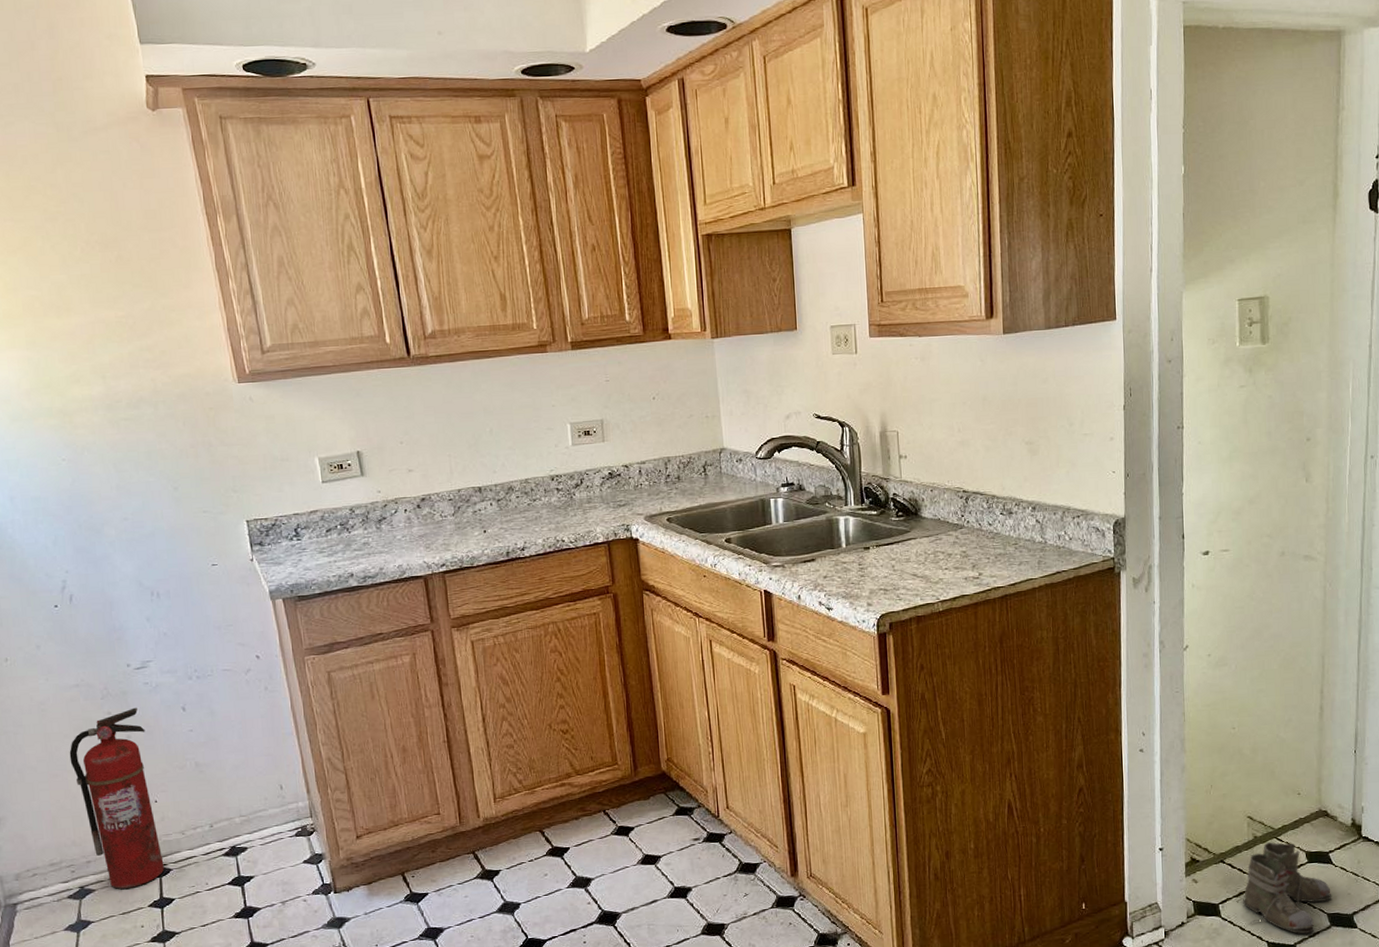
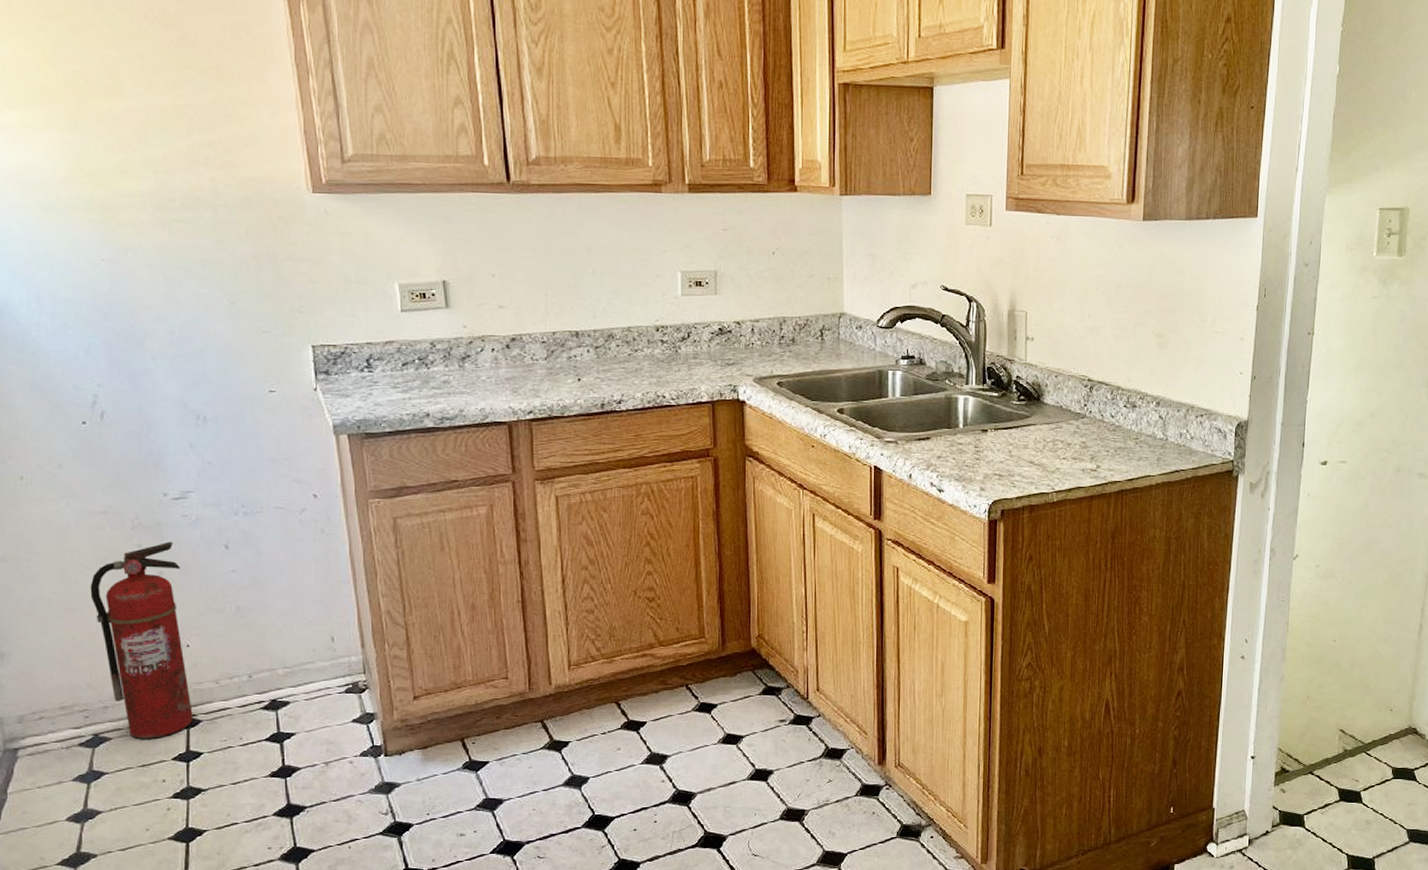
boots: present [1243,842,1332,934] -> none [1327,756,1413,848]

